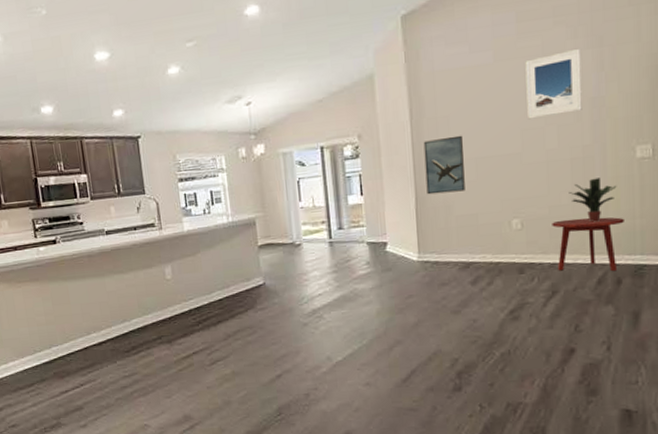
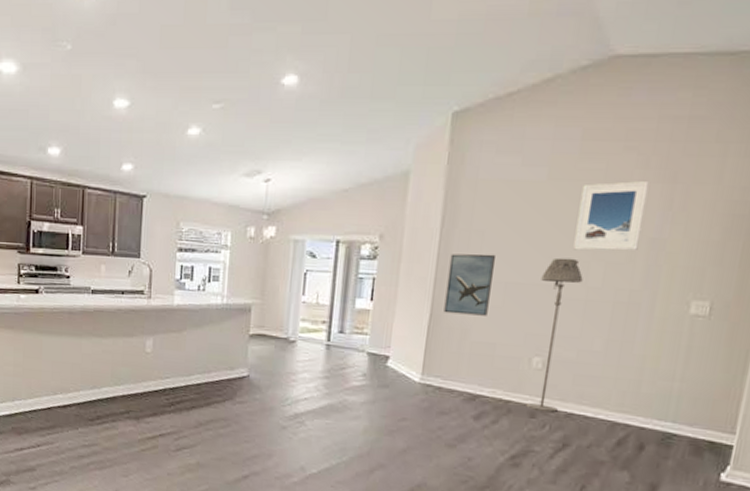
floor lamp: none [505,126,542,267] -> present [526,257,583,413]
side table: present [552,217,624,272] -> none [574,367,661,436]
potted plant: present [569,178,617,223] -> none [603,328,661,377]

